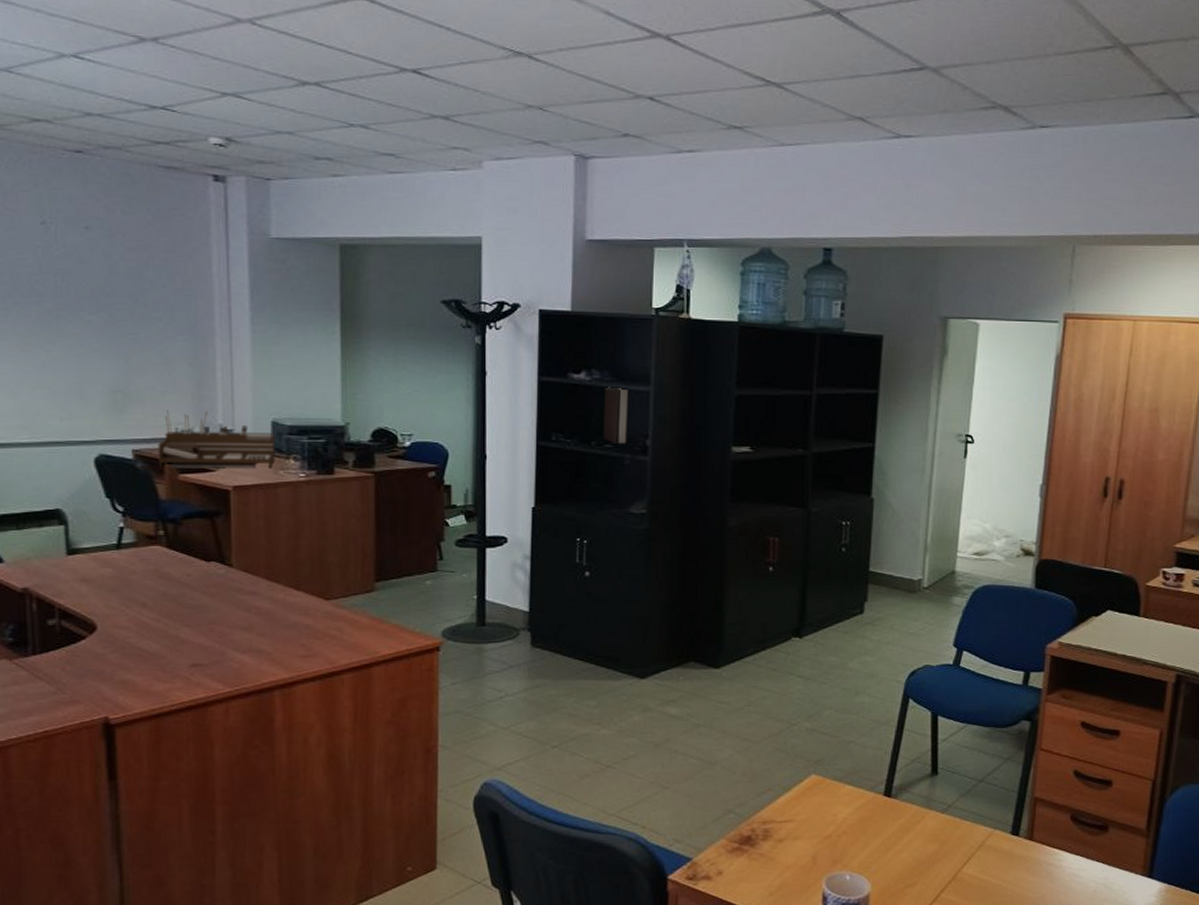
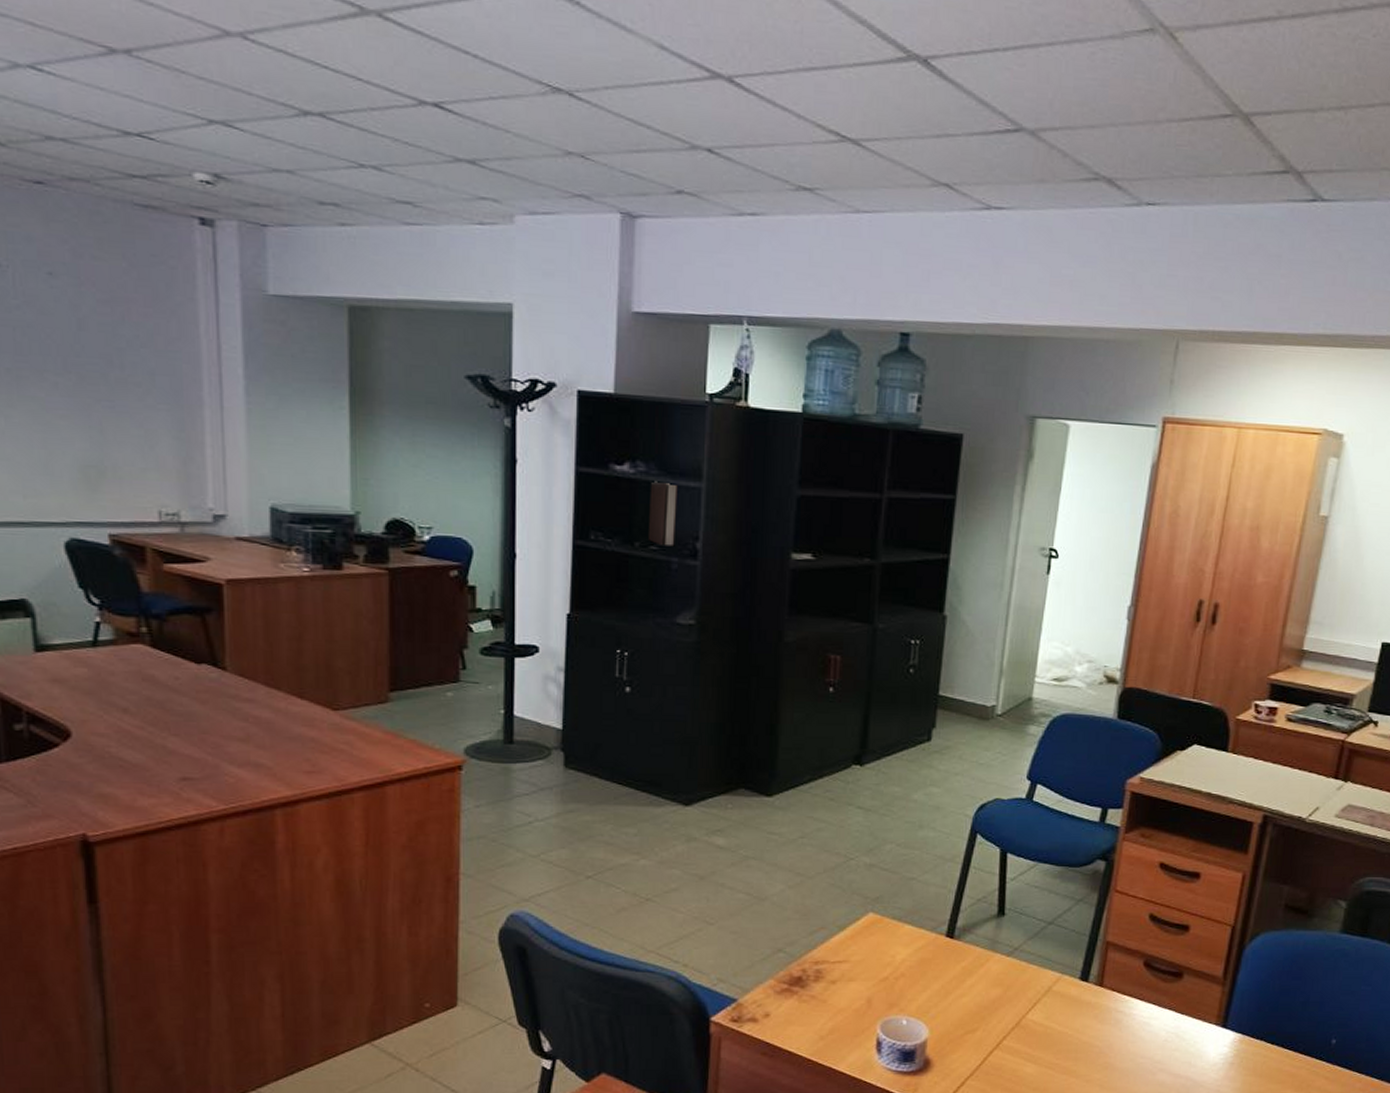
desk organizer: present [158,409,275,469] -> none [138,489,275,561]

